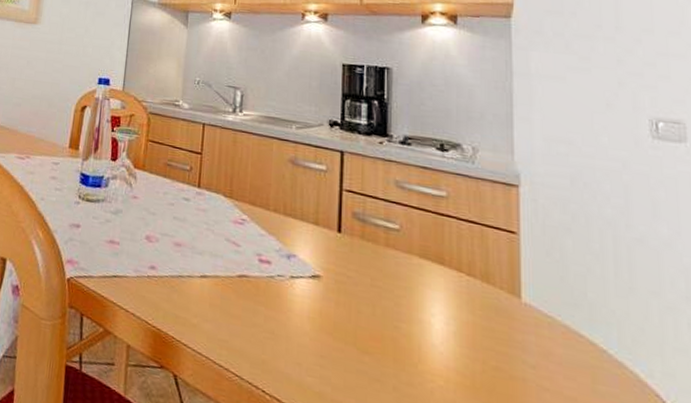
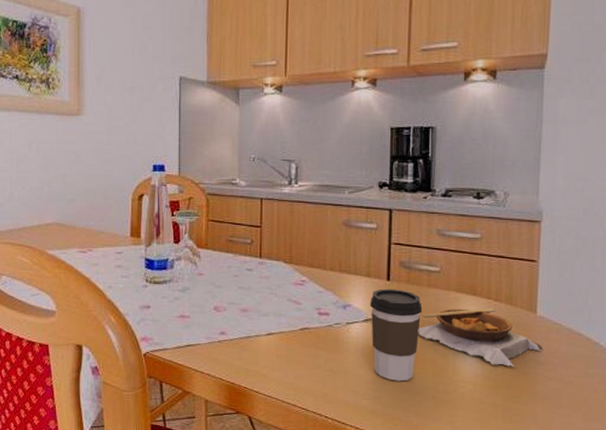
coffee cup: none [318,241,380,361] -> present [370,288,423,381]
soup bowl: none [374,277,532,365] -> present [418,308,542,367]

